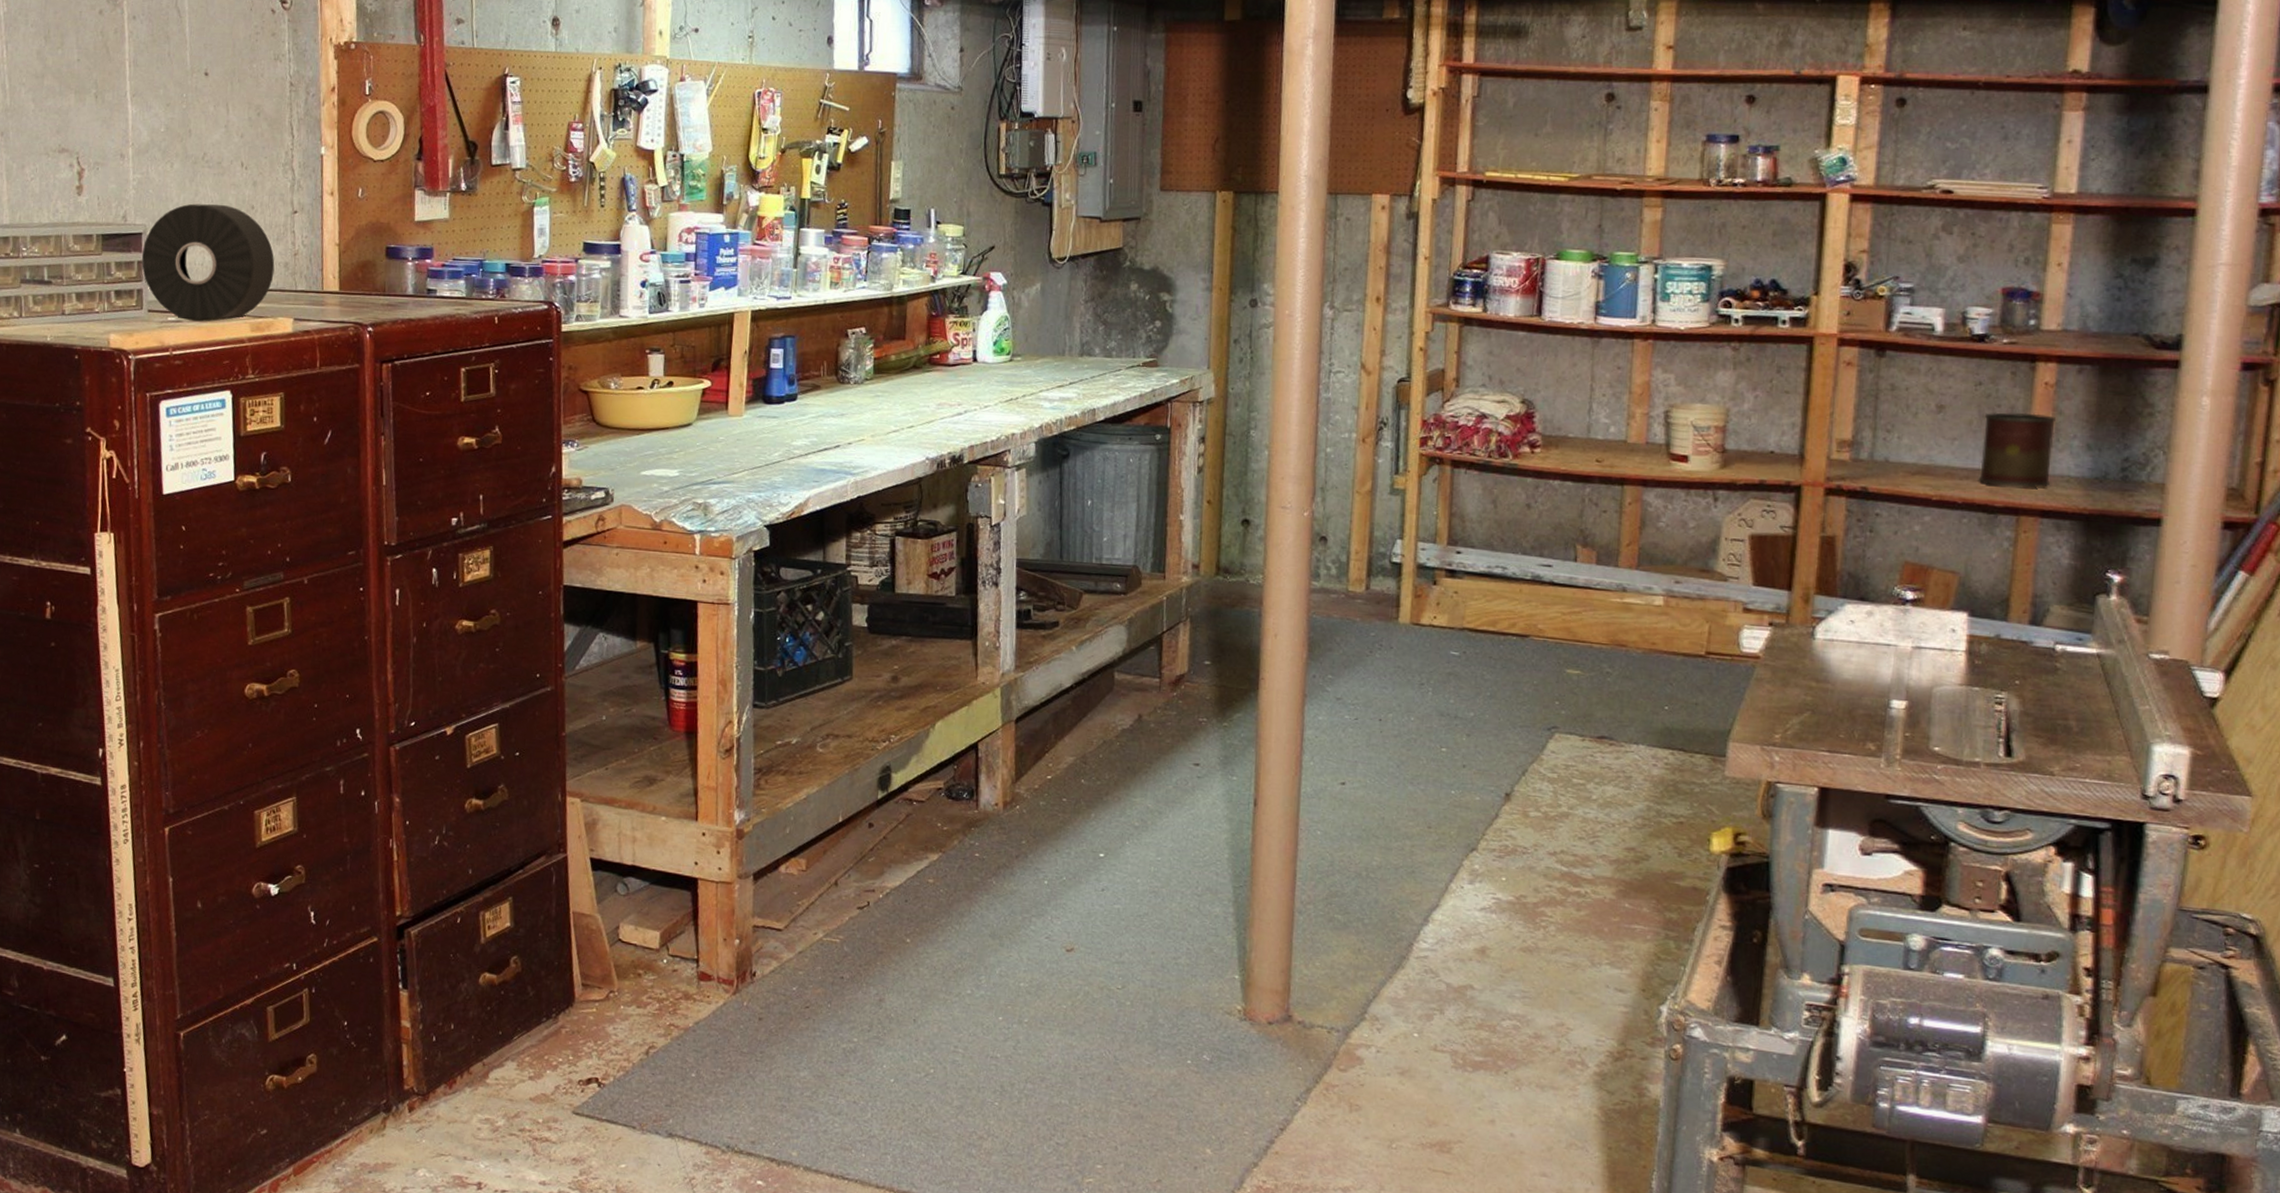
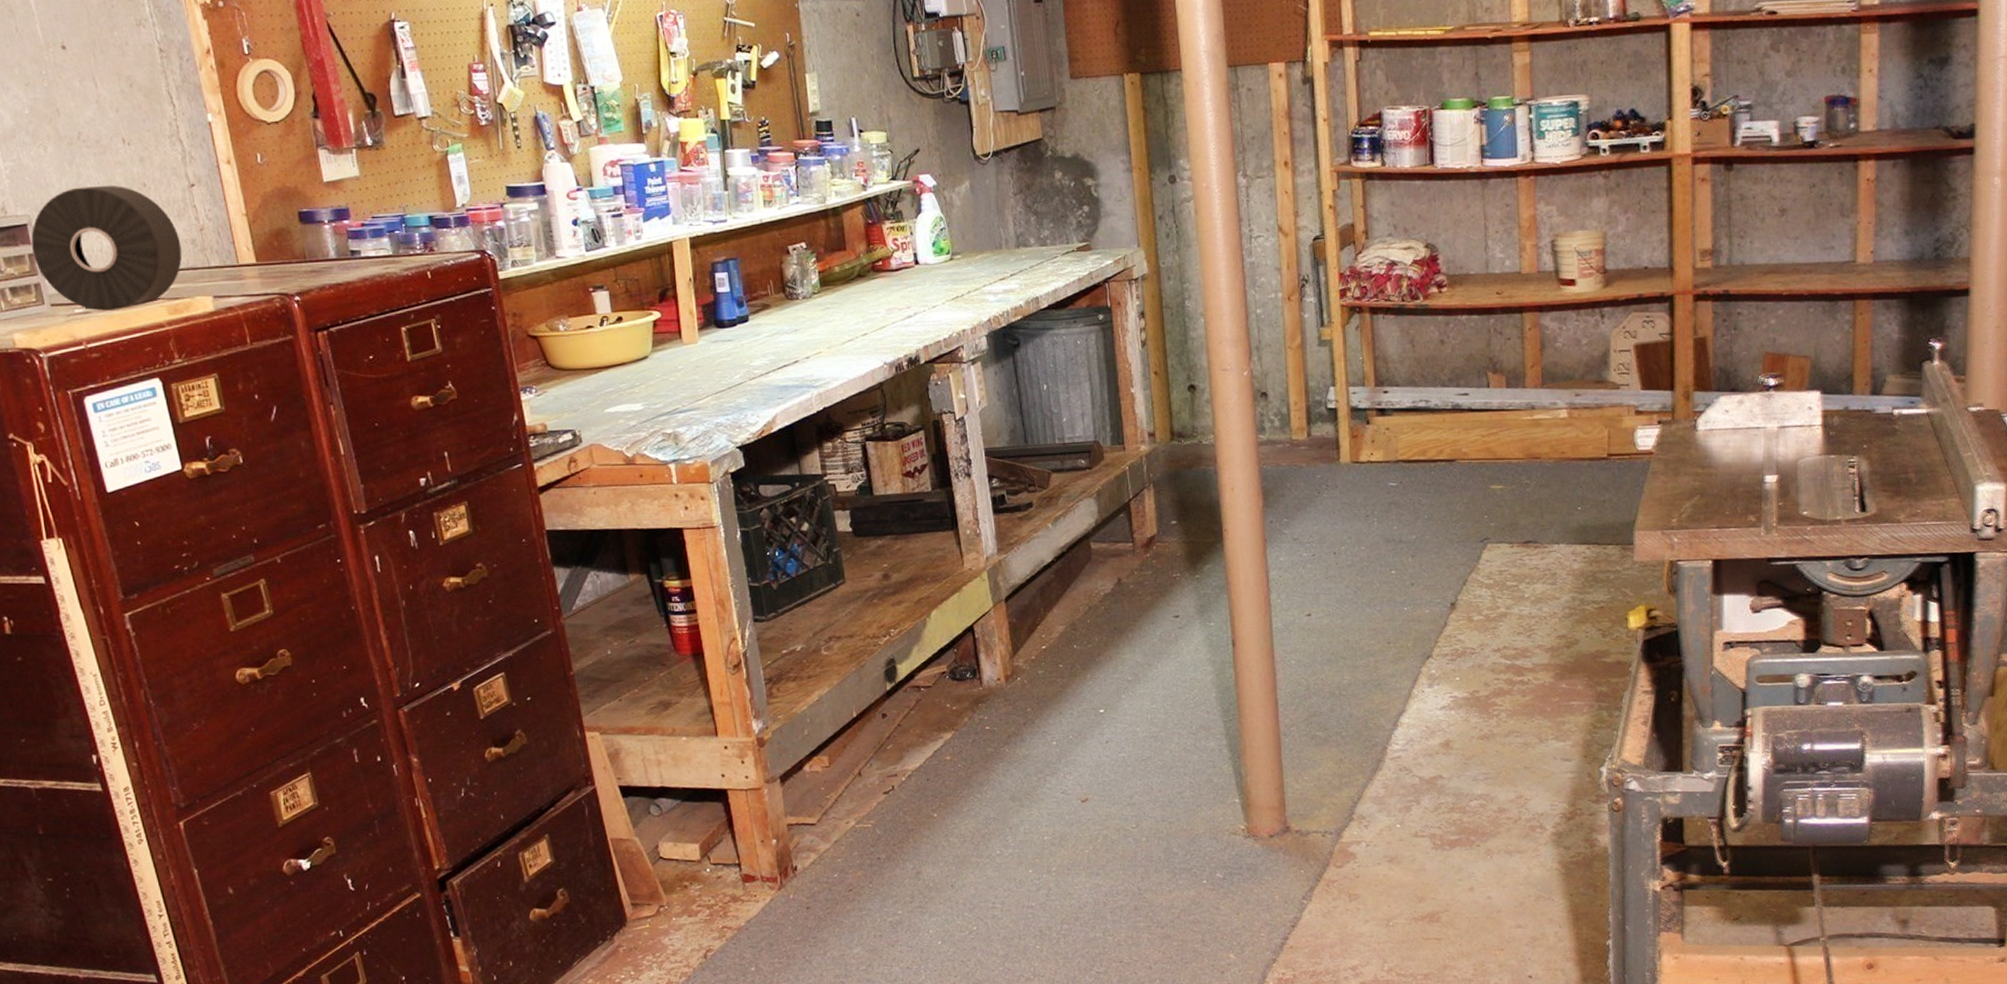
paint can: present [1979,412,2056,488] -> none [1819,207,1878,276]

